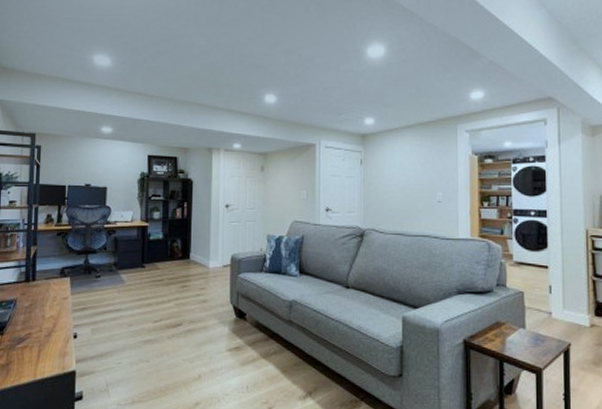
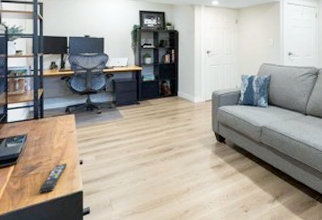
remote control: none [27,336,60,371] -> present [39,163,68,194]

